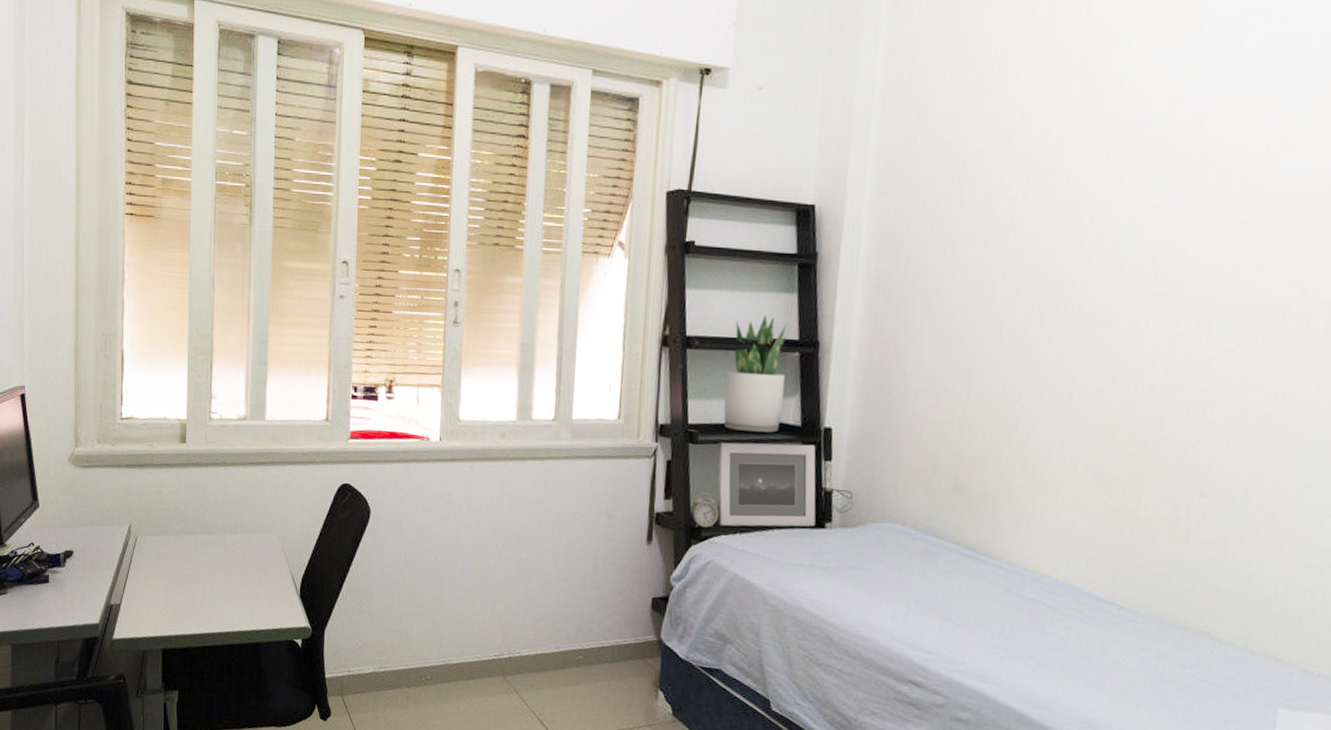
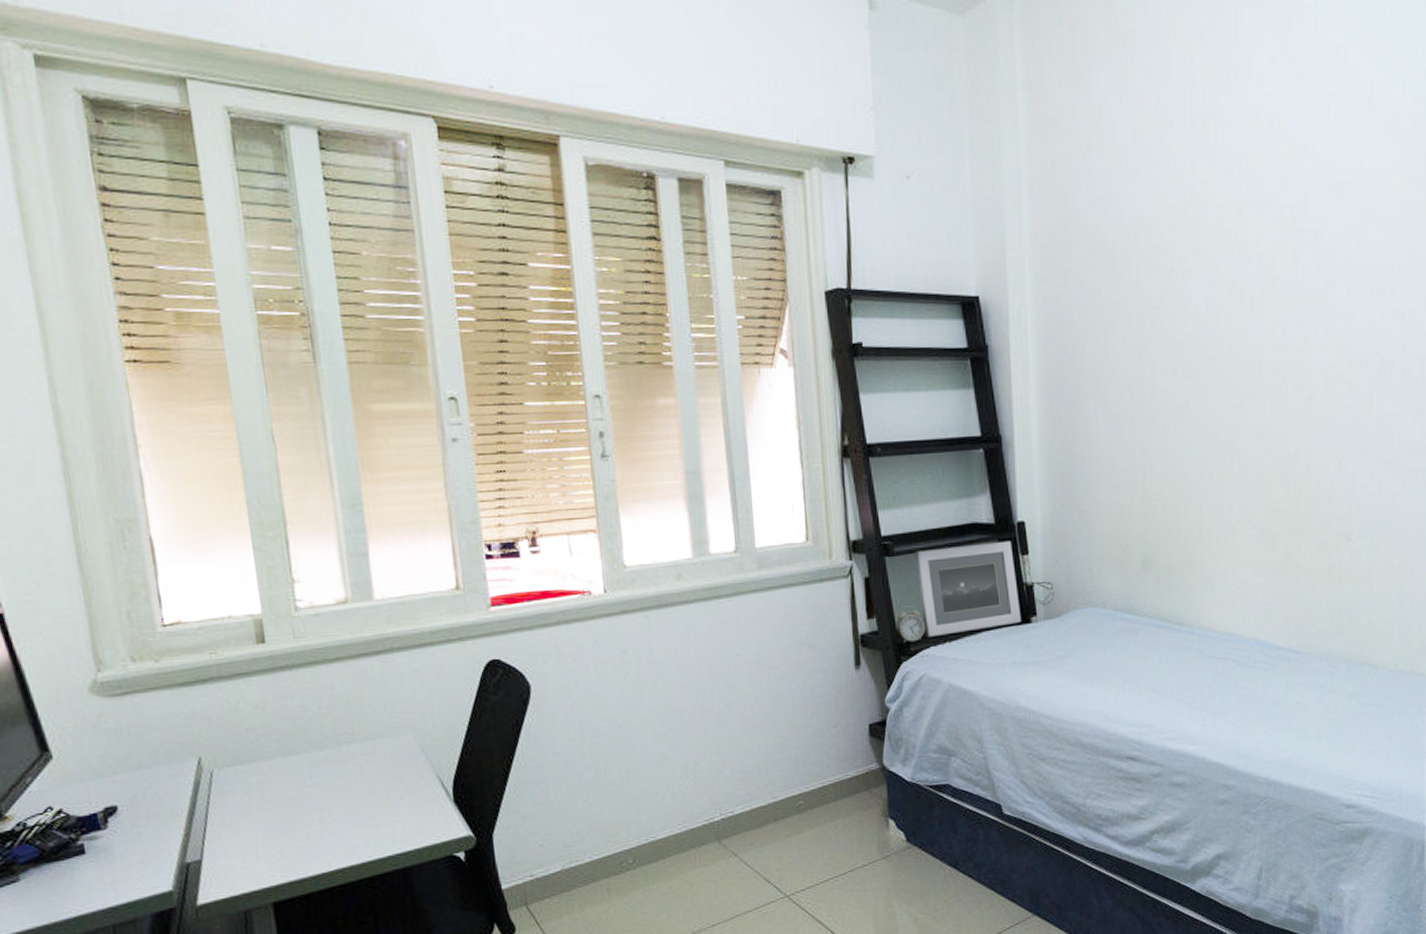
planter: present [723,314,788,433] -> none [913,413,974,537]

